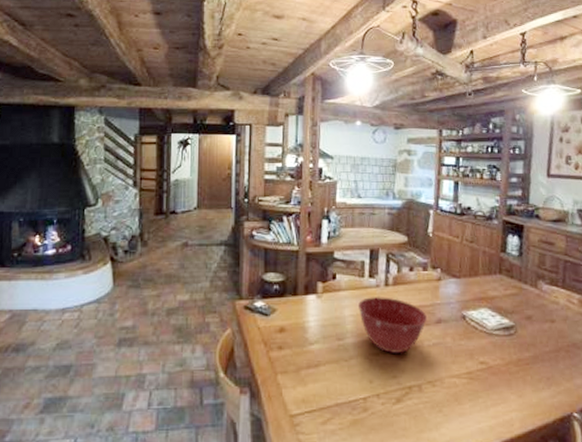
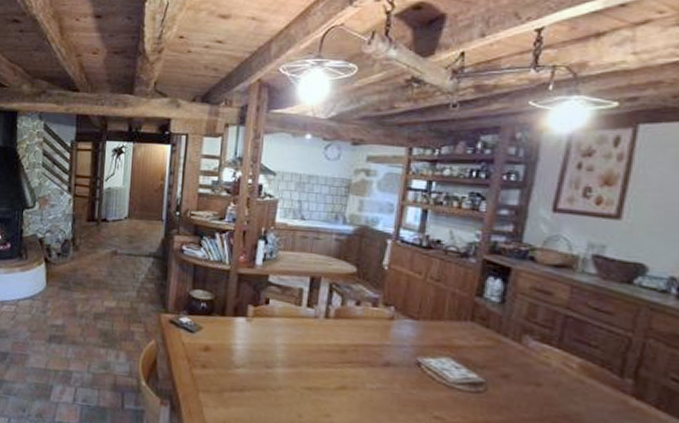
mixing bowl: present [358,295,427,353] -> none [292,327,372,392]

